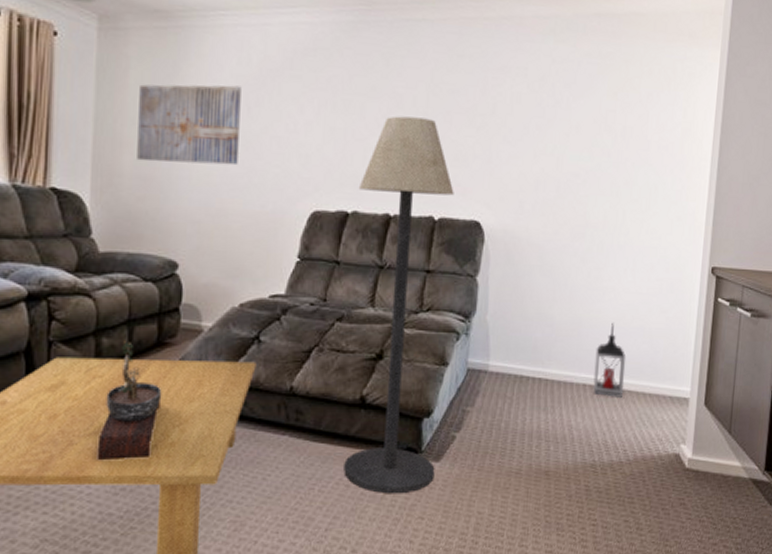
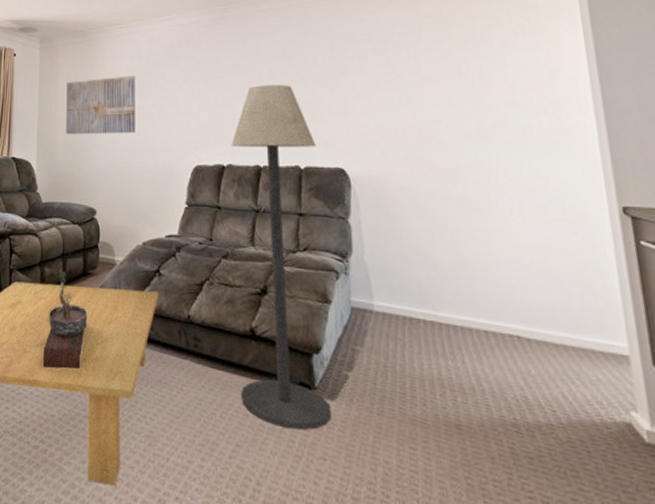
lantern: present [593,322,627,397] -> none [492,265,538,349]

